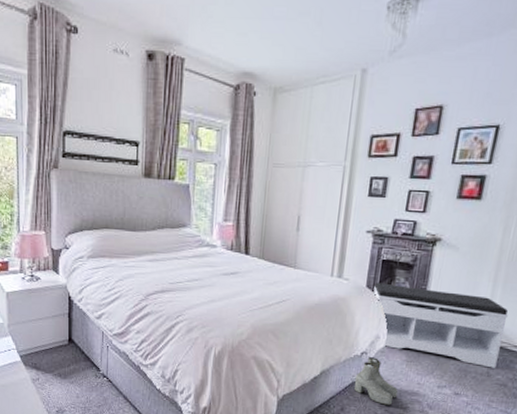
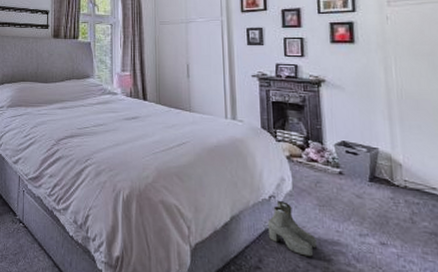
bench: present [373,282,508,368] -> none [269,123,419,214]

